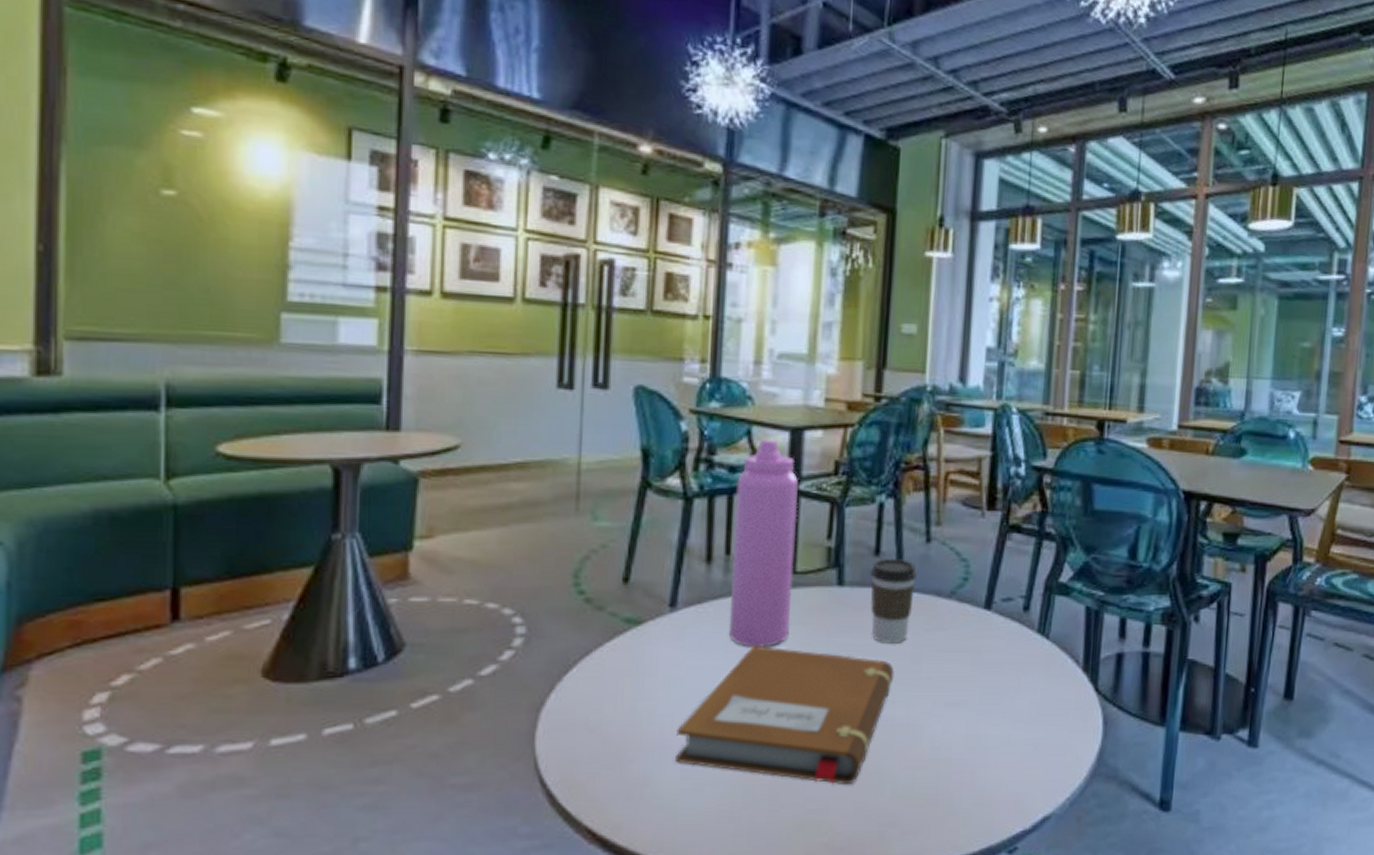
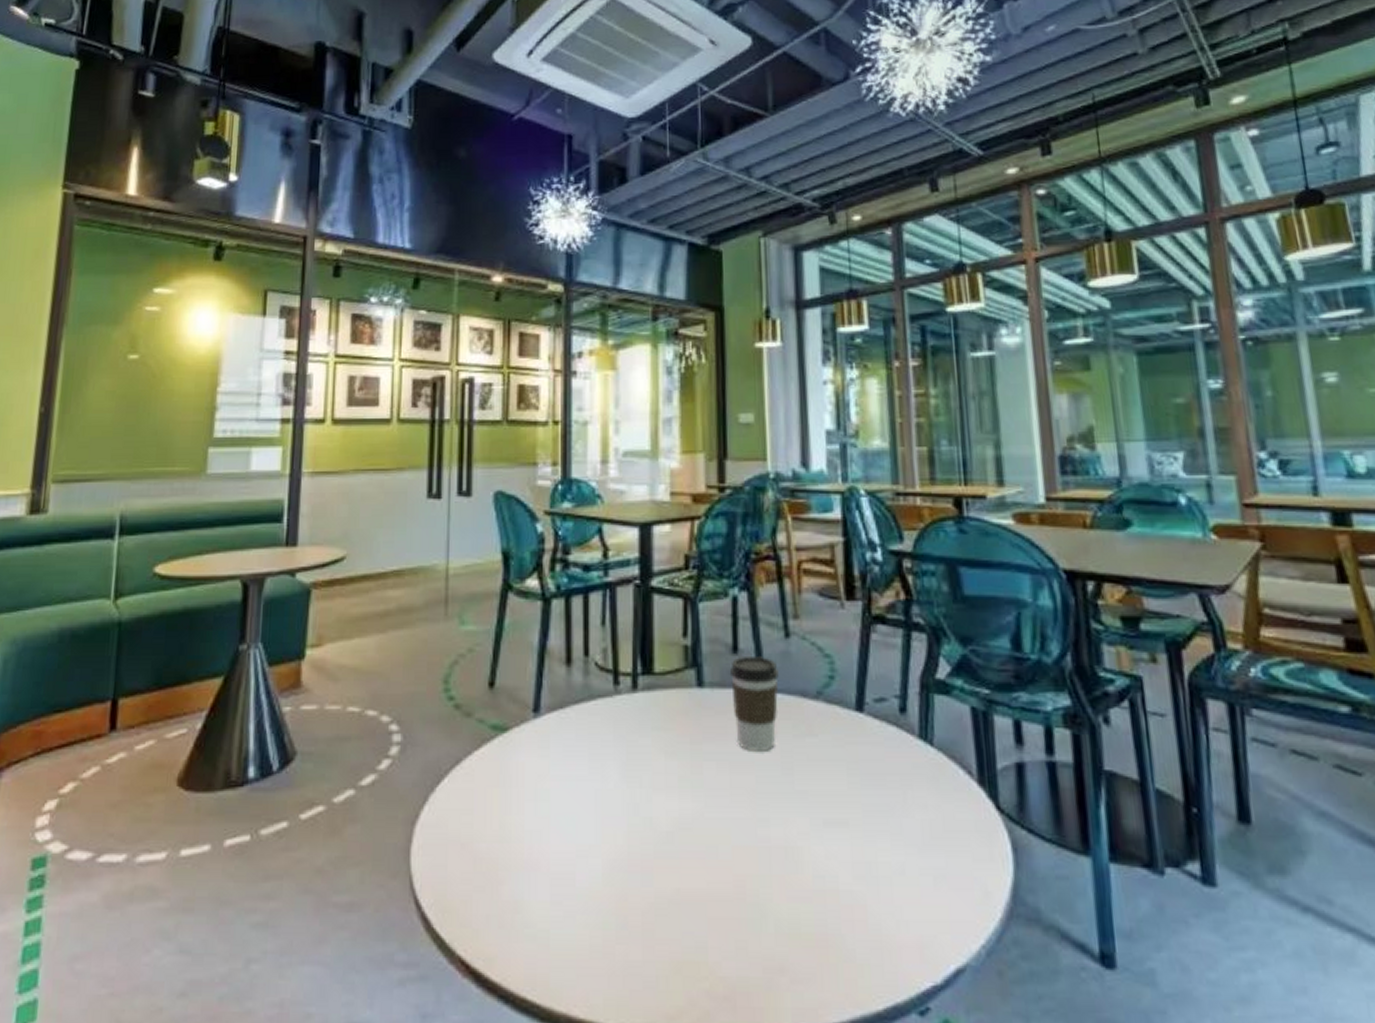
notebook: present [675,646,895,784] -> none [545,754,766,917]
water bottle: present [728,439,798,648] -> none [590,537,653,756]

